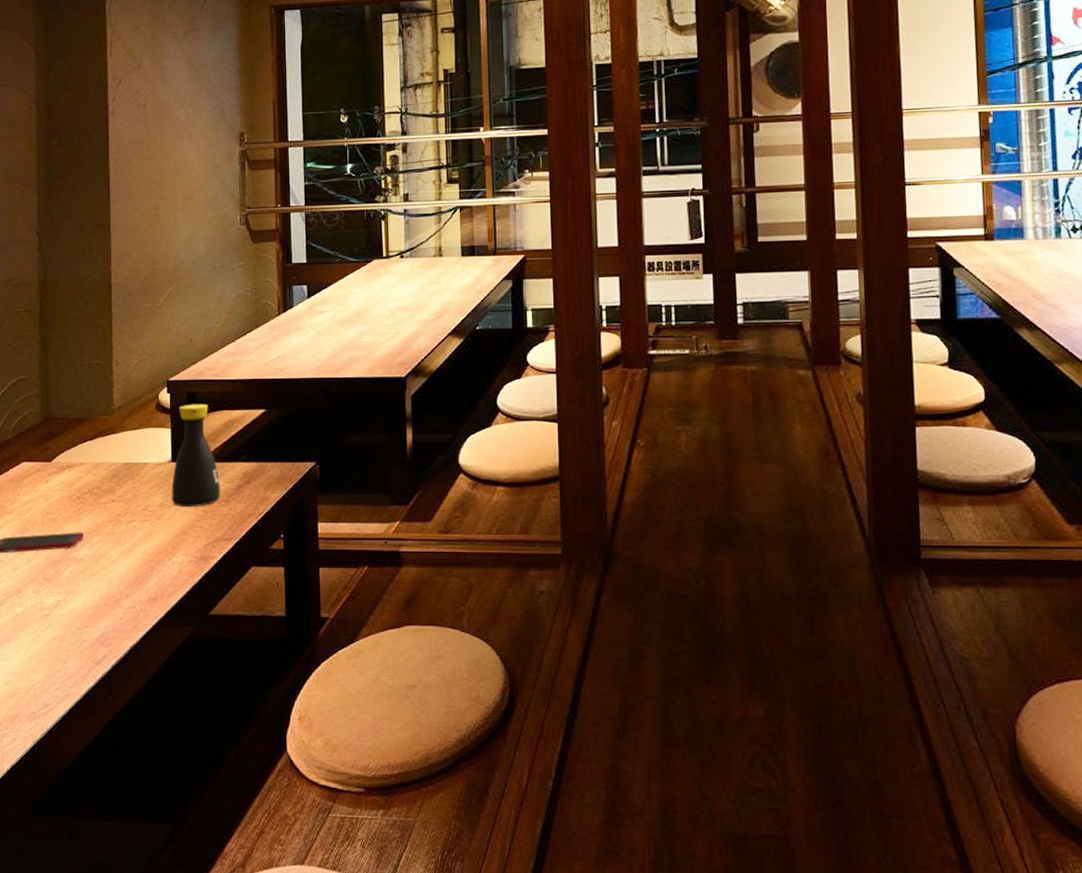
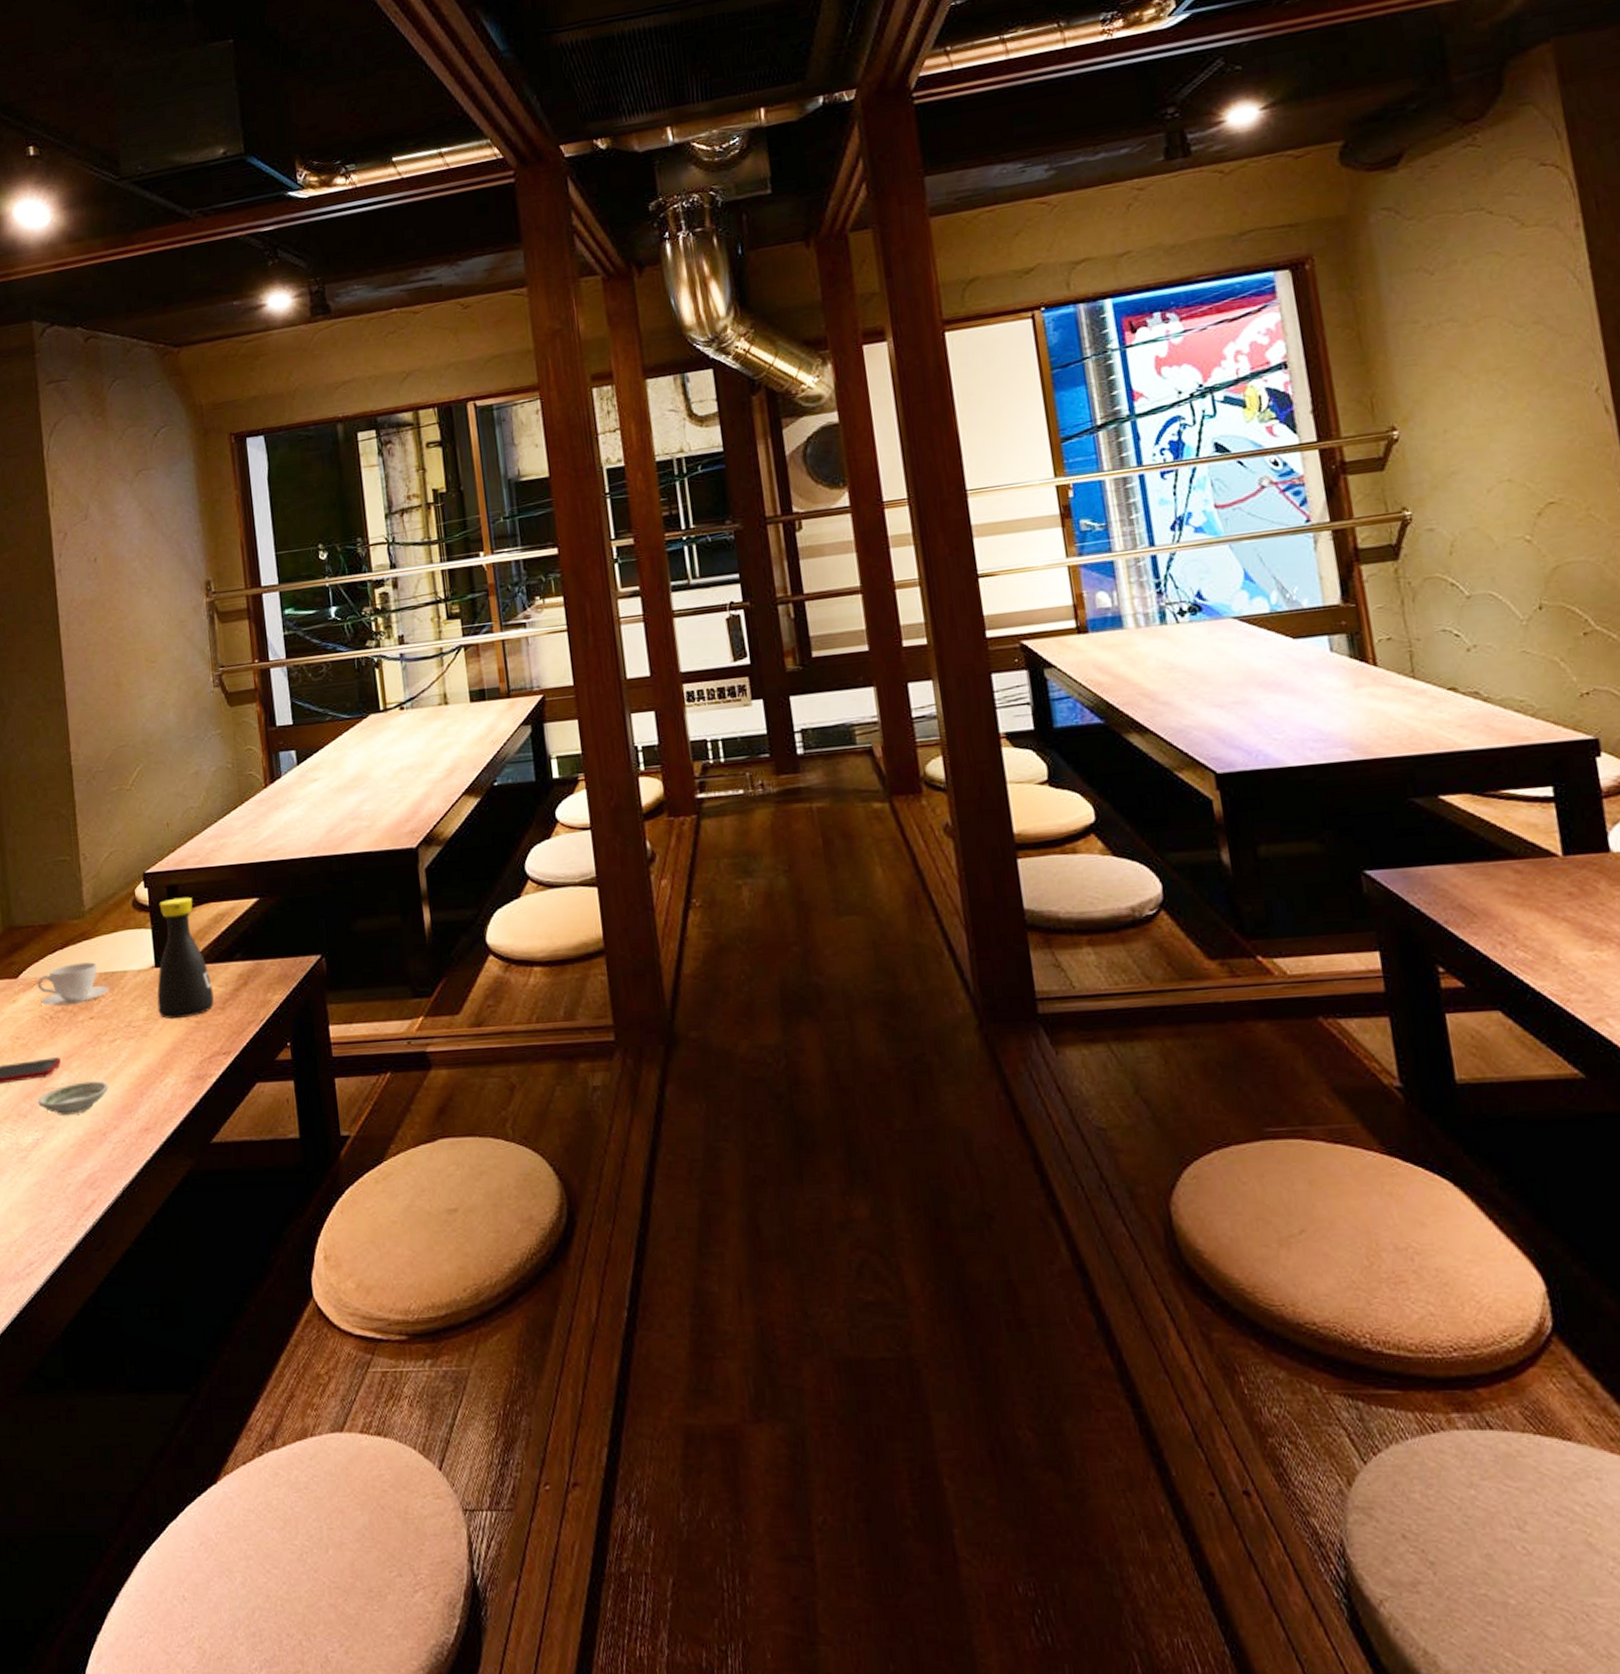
saucer: none [62,555,124,583] -> present [38,1081,109,1116]
teacup: none [68,453,131,488] -> present [37,962,110,1006]

